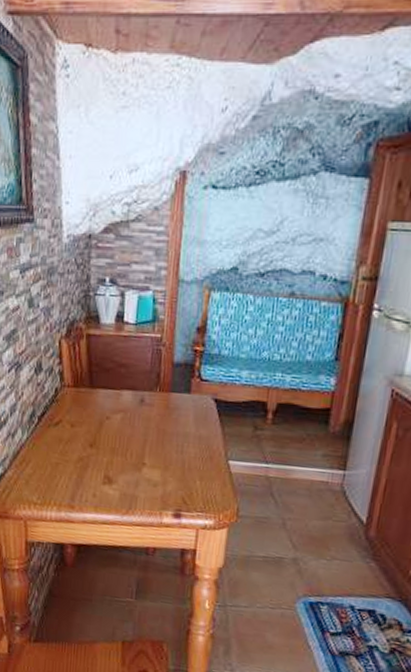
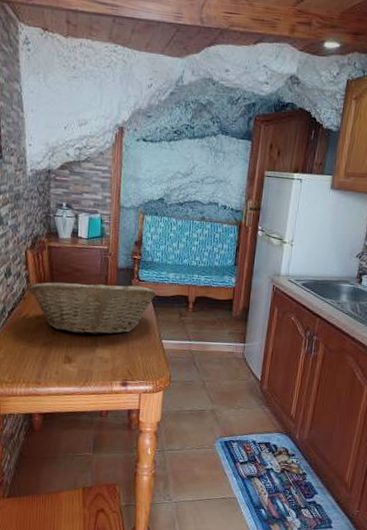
fruit basket: none [60,377,224,450] -> present [27,279,157,334]

